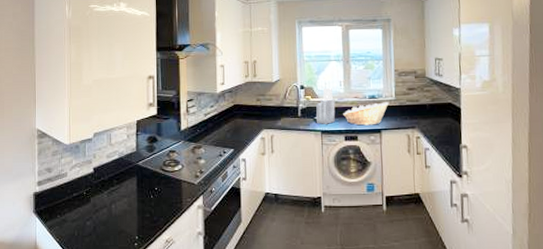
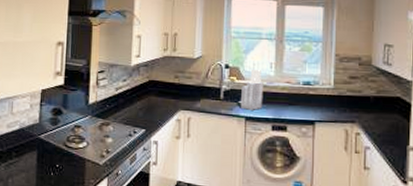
fruit basket: present [343,102,389,126] -> none [272,90,326,116]

